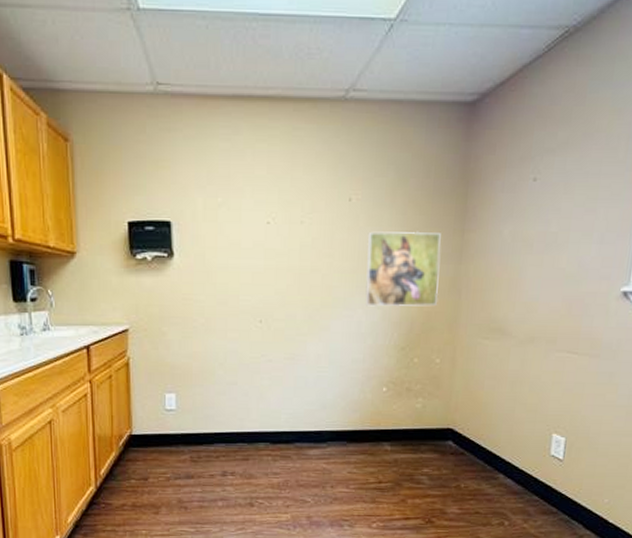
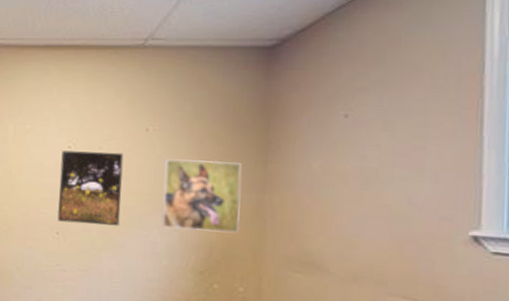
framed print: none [259,226,327,309] -> present [57,150,124,226]

